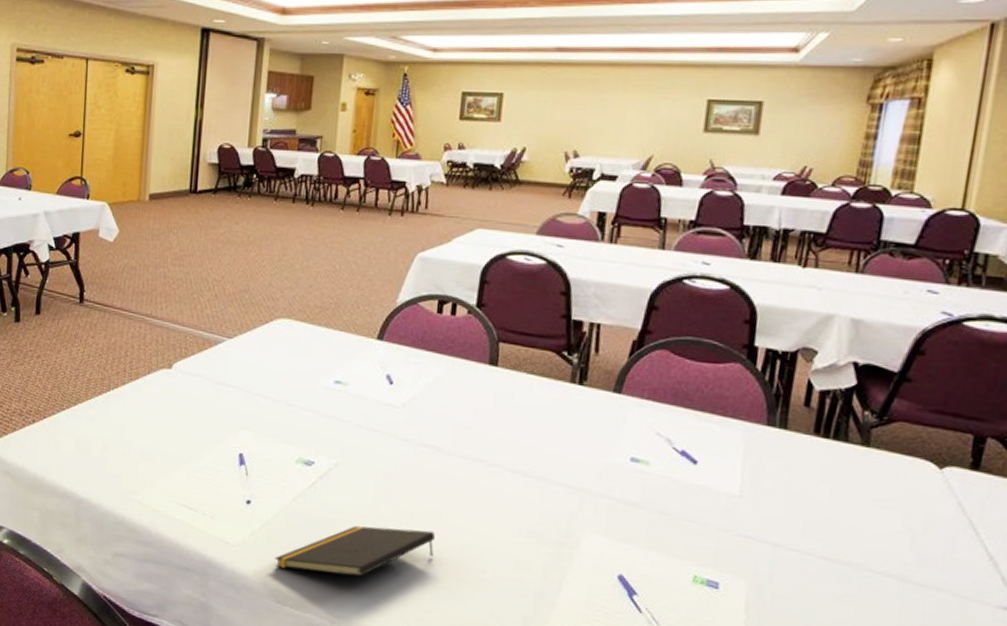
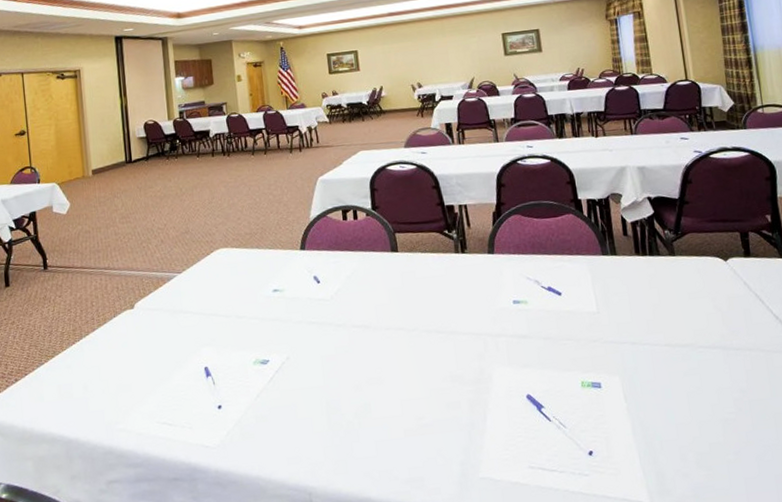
notepad: present [275,525,435,577] -> none [251,395,382,458]

